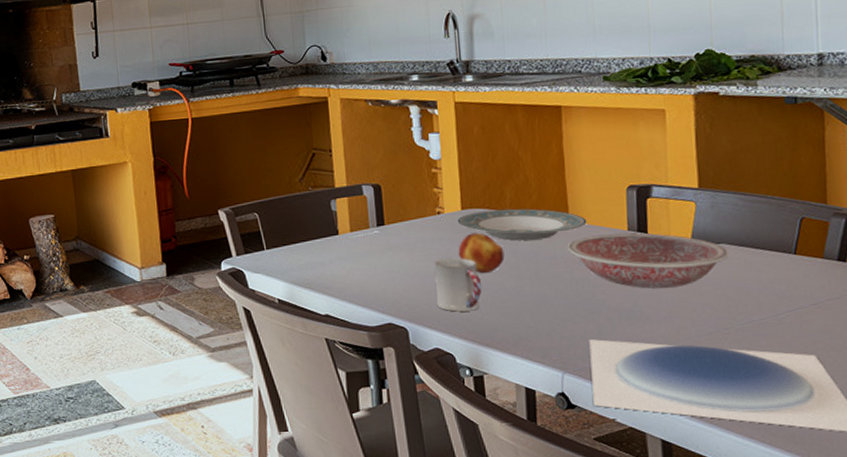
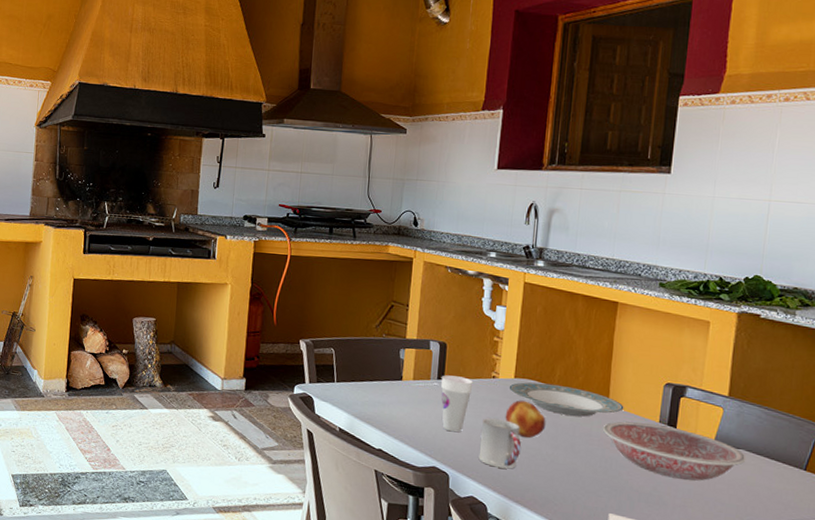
cup: none [381,218,418,282] -> present [441,375,473,433]

